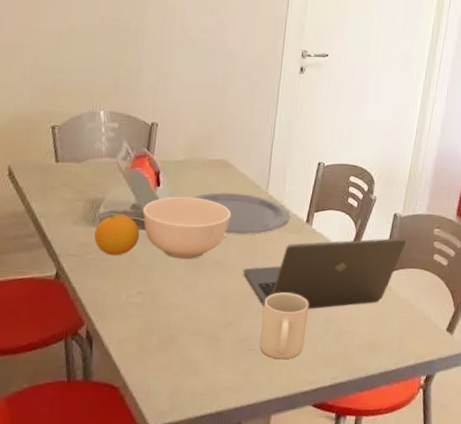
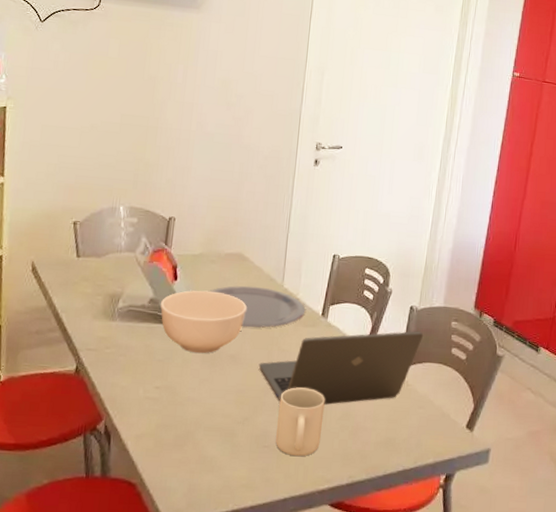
fruit: present [94,214,140,256] -> none [113,309,158,350]

